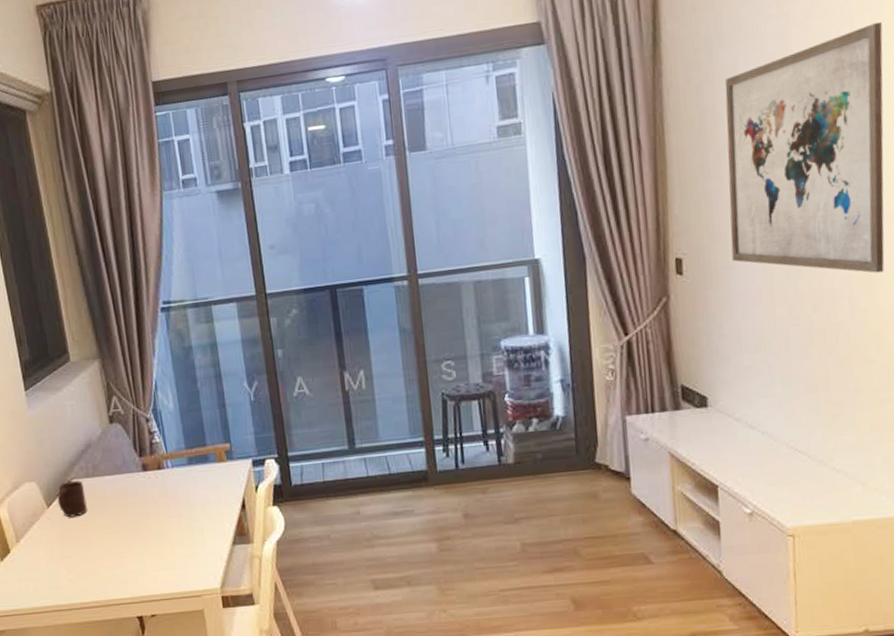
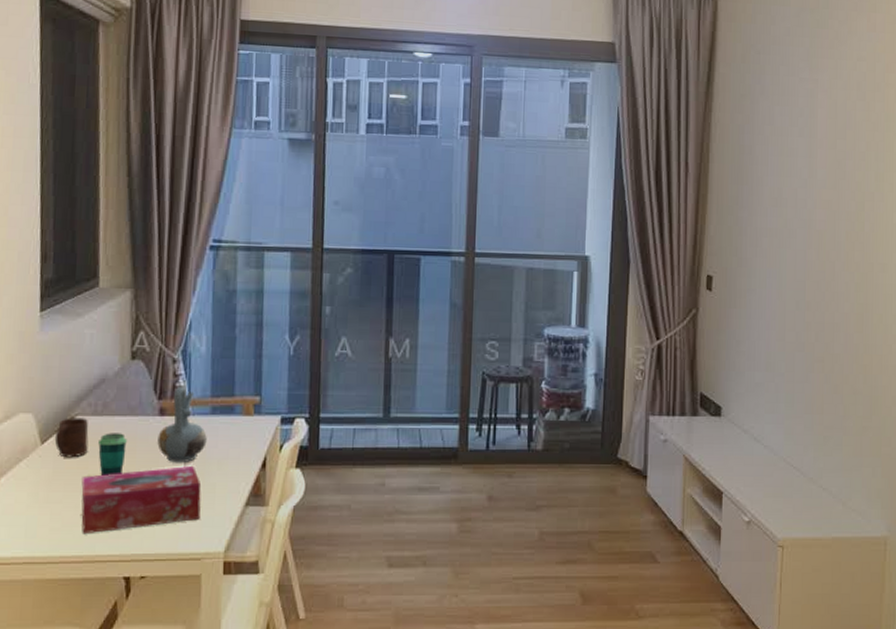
tissue box: none [86,514,194,583] -> present [81,466,202,535]
cup: none [95,490,120,530] -> present [98,433,127,476]
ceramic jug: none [144,443,189,513] -> present [157,387,207,464]
wall art: present [725,21,885,273] -> none [754,101,887,315]

